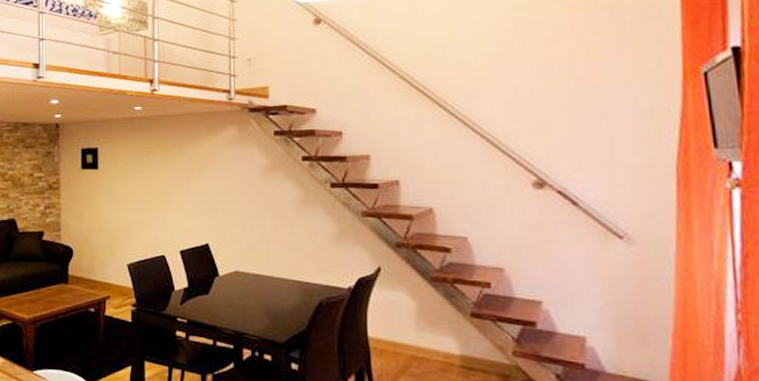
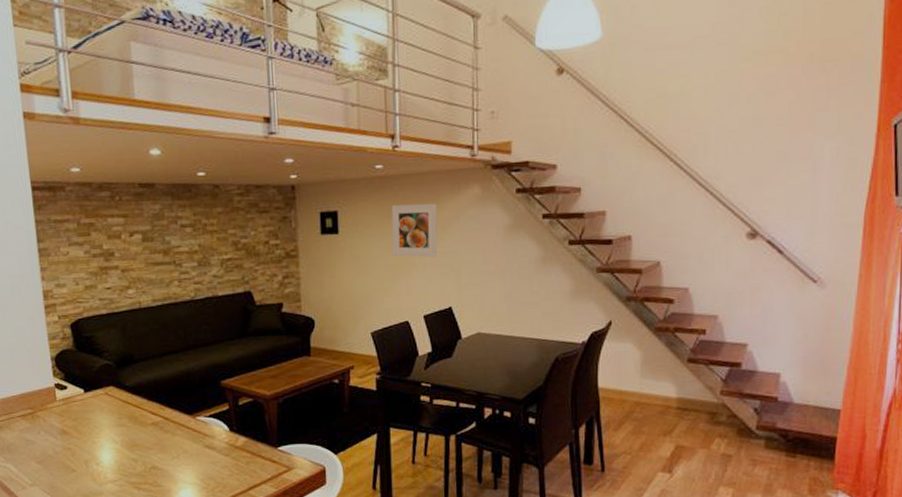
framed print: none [149,143,195,194] -> present [391,203,438,257]

